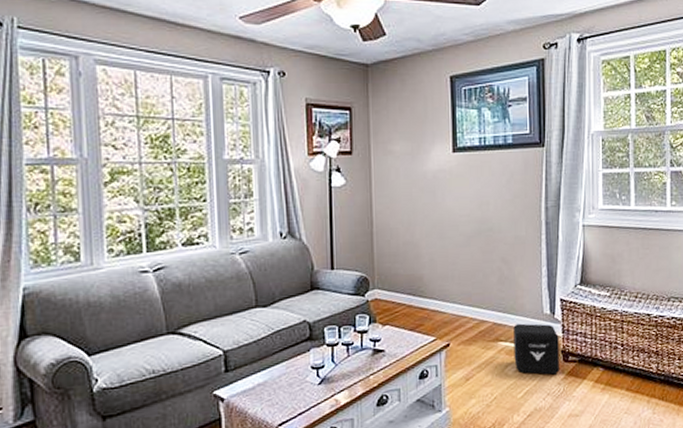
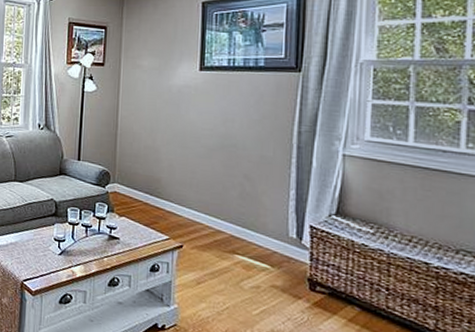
air purifier: present [513,323,559,375] -> none [251,241,305,301]

